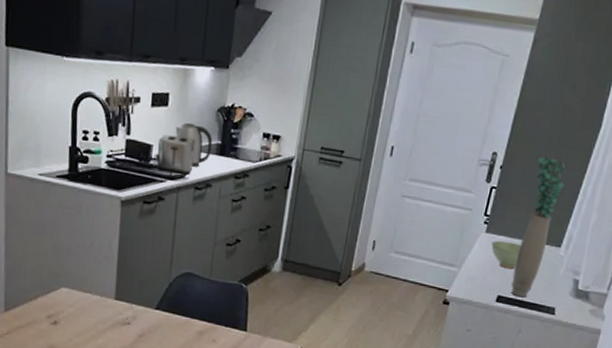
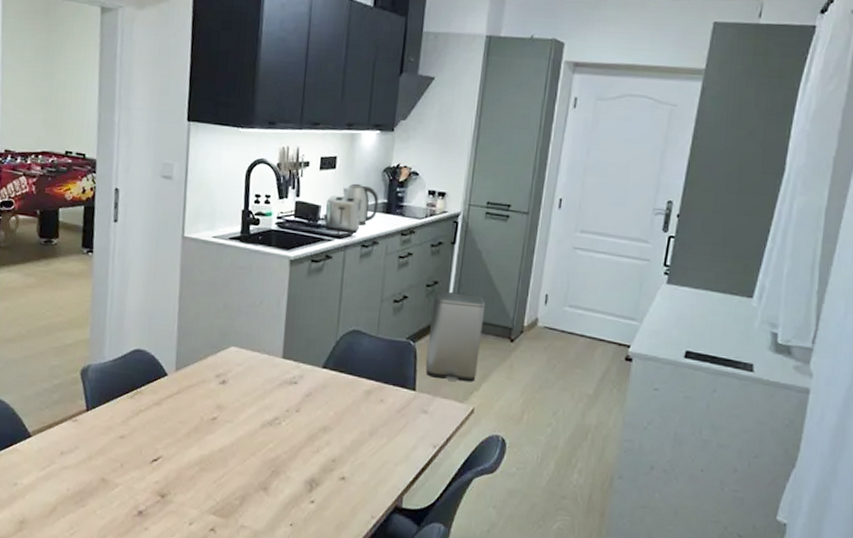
pedal bin: none [257,235,316,323] -> present [426,290,486,382]
bowl: present [491,240,521,269] -> none [674,291,708,322]
vase: present [511,150,565,298] -> none [700,196,751,353]

